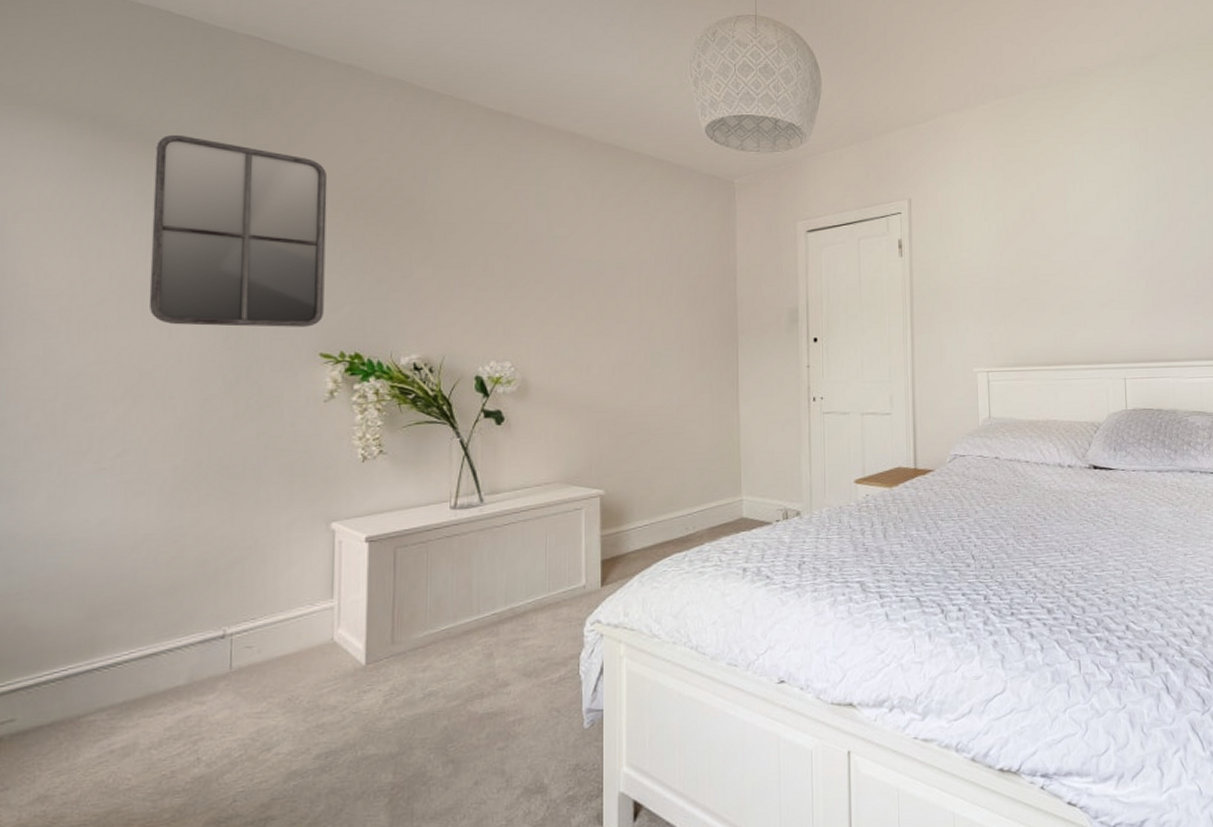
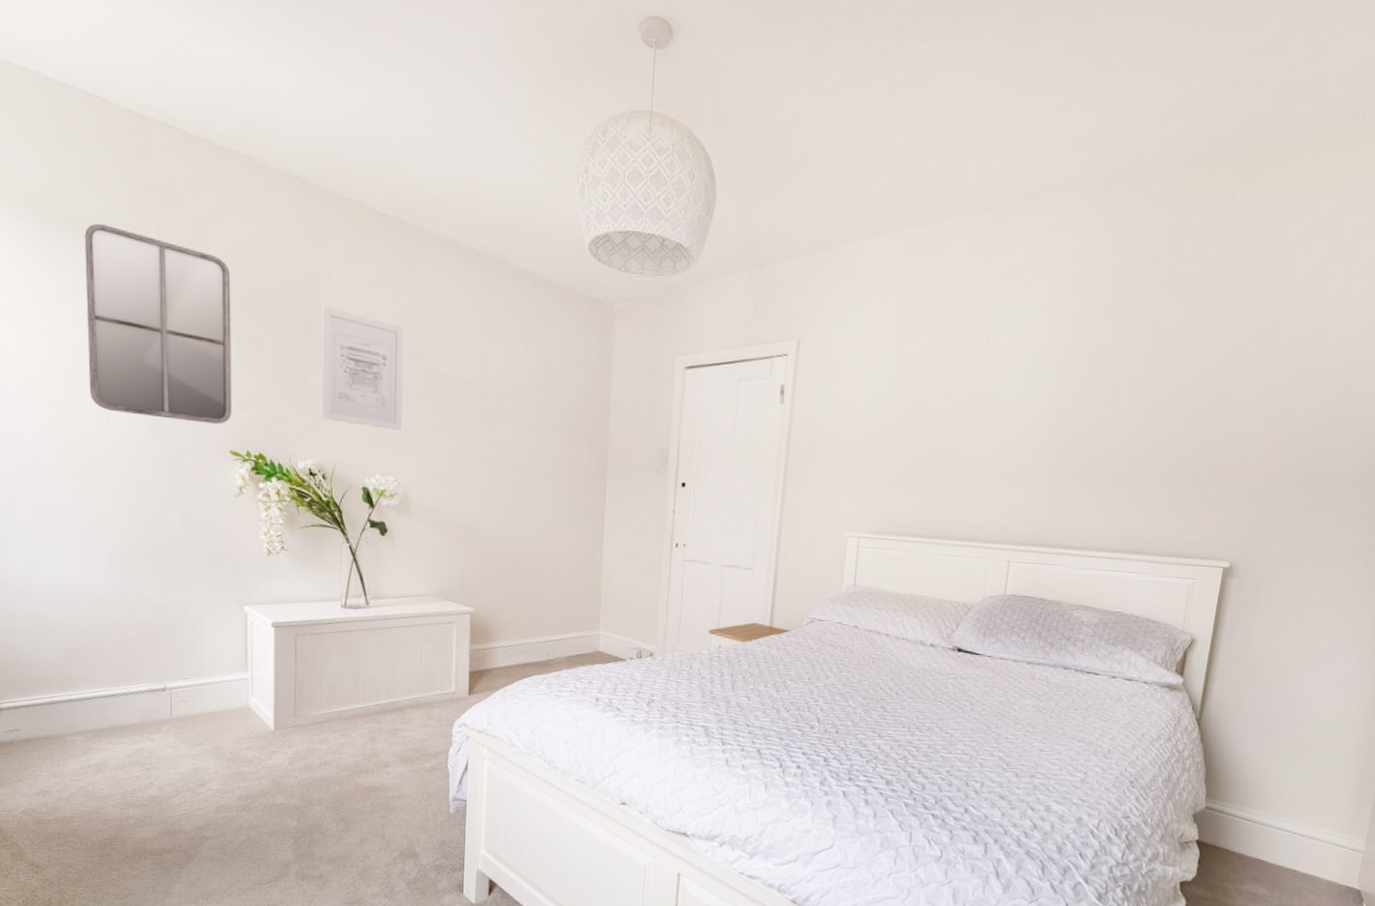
wall art: none [429,200,520,316] -> present [321,306,404,431]

